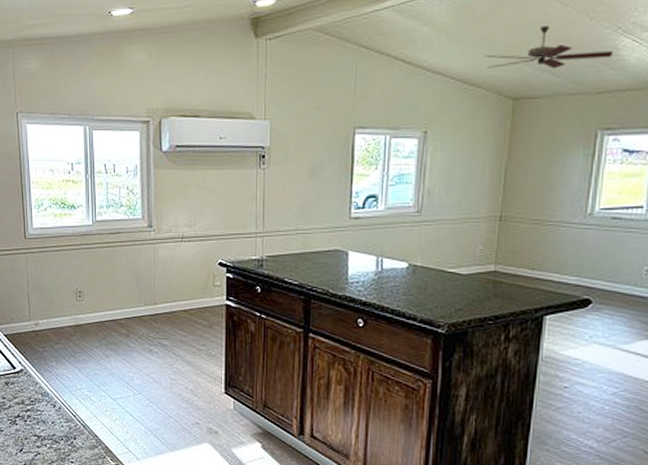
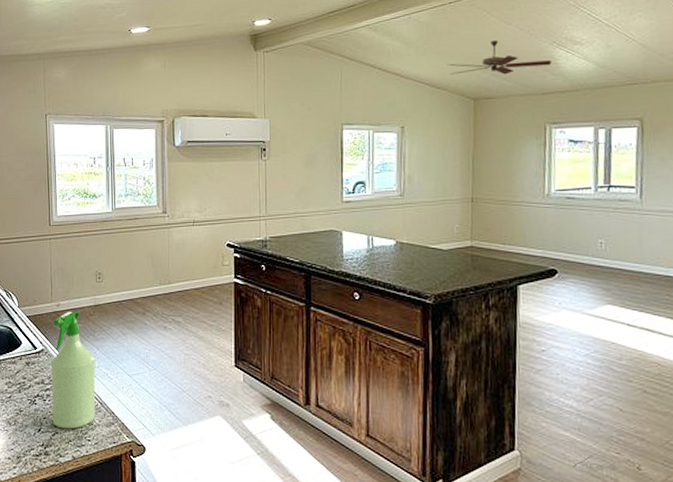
spray bottle: none [31,330,78,451] -> present [51,310,96,429]

